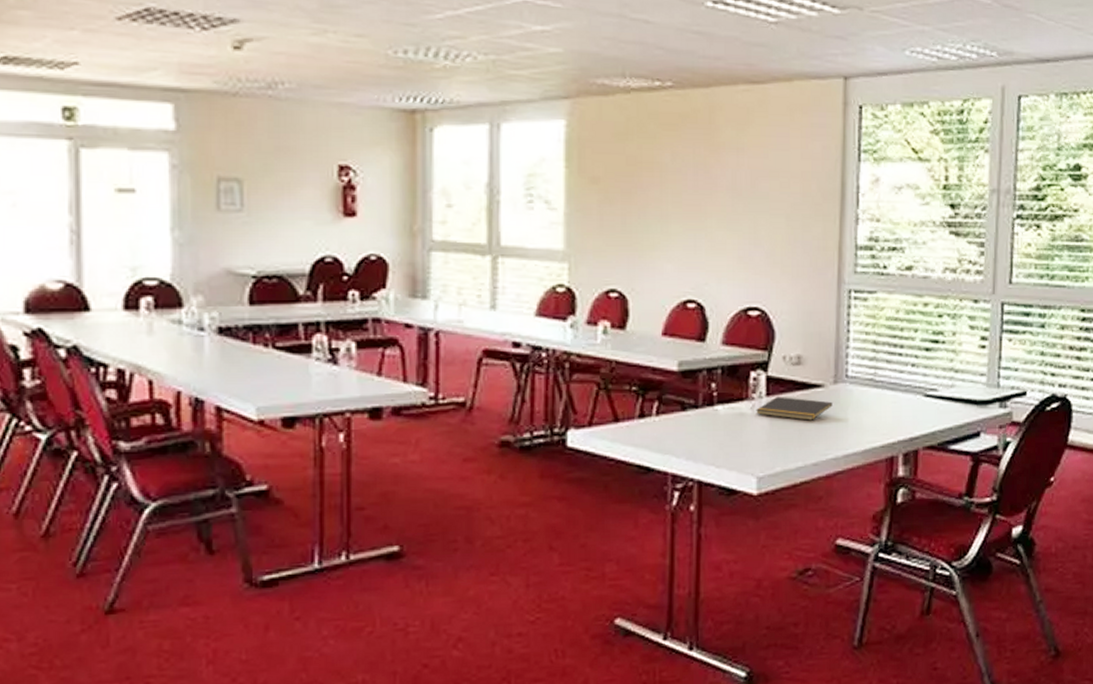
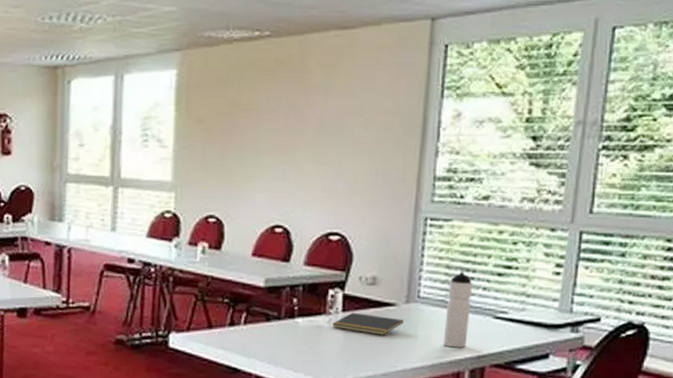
water bottle: none [874,347,901,430] -> present [443,271,473,348]

